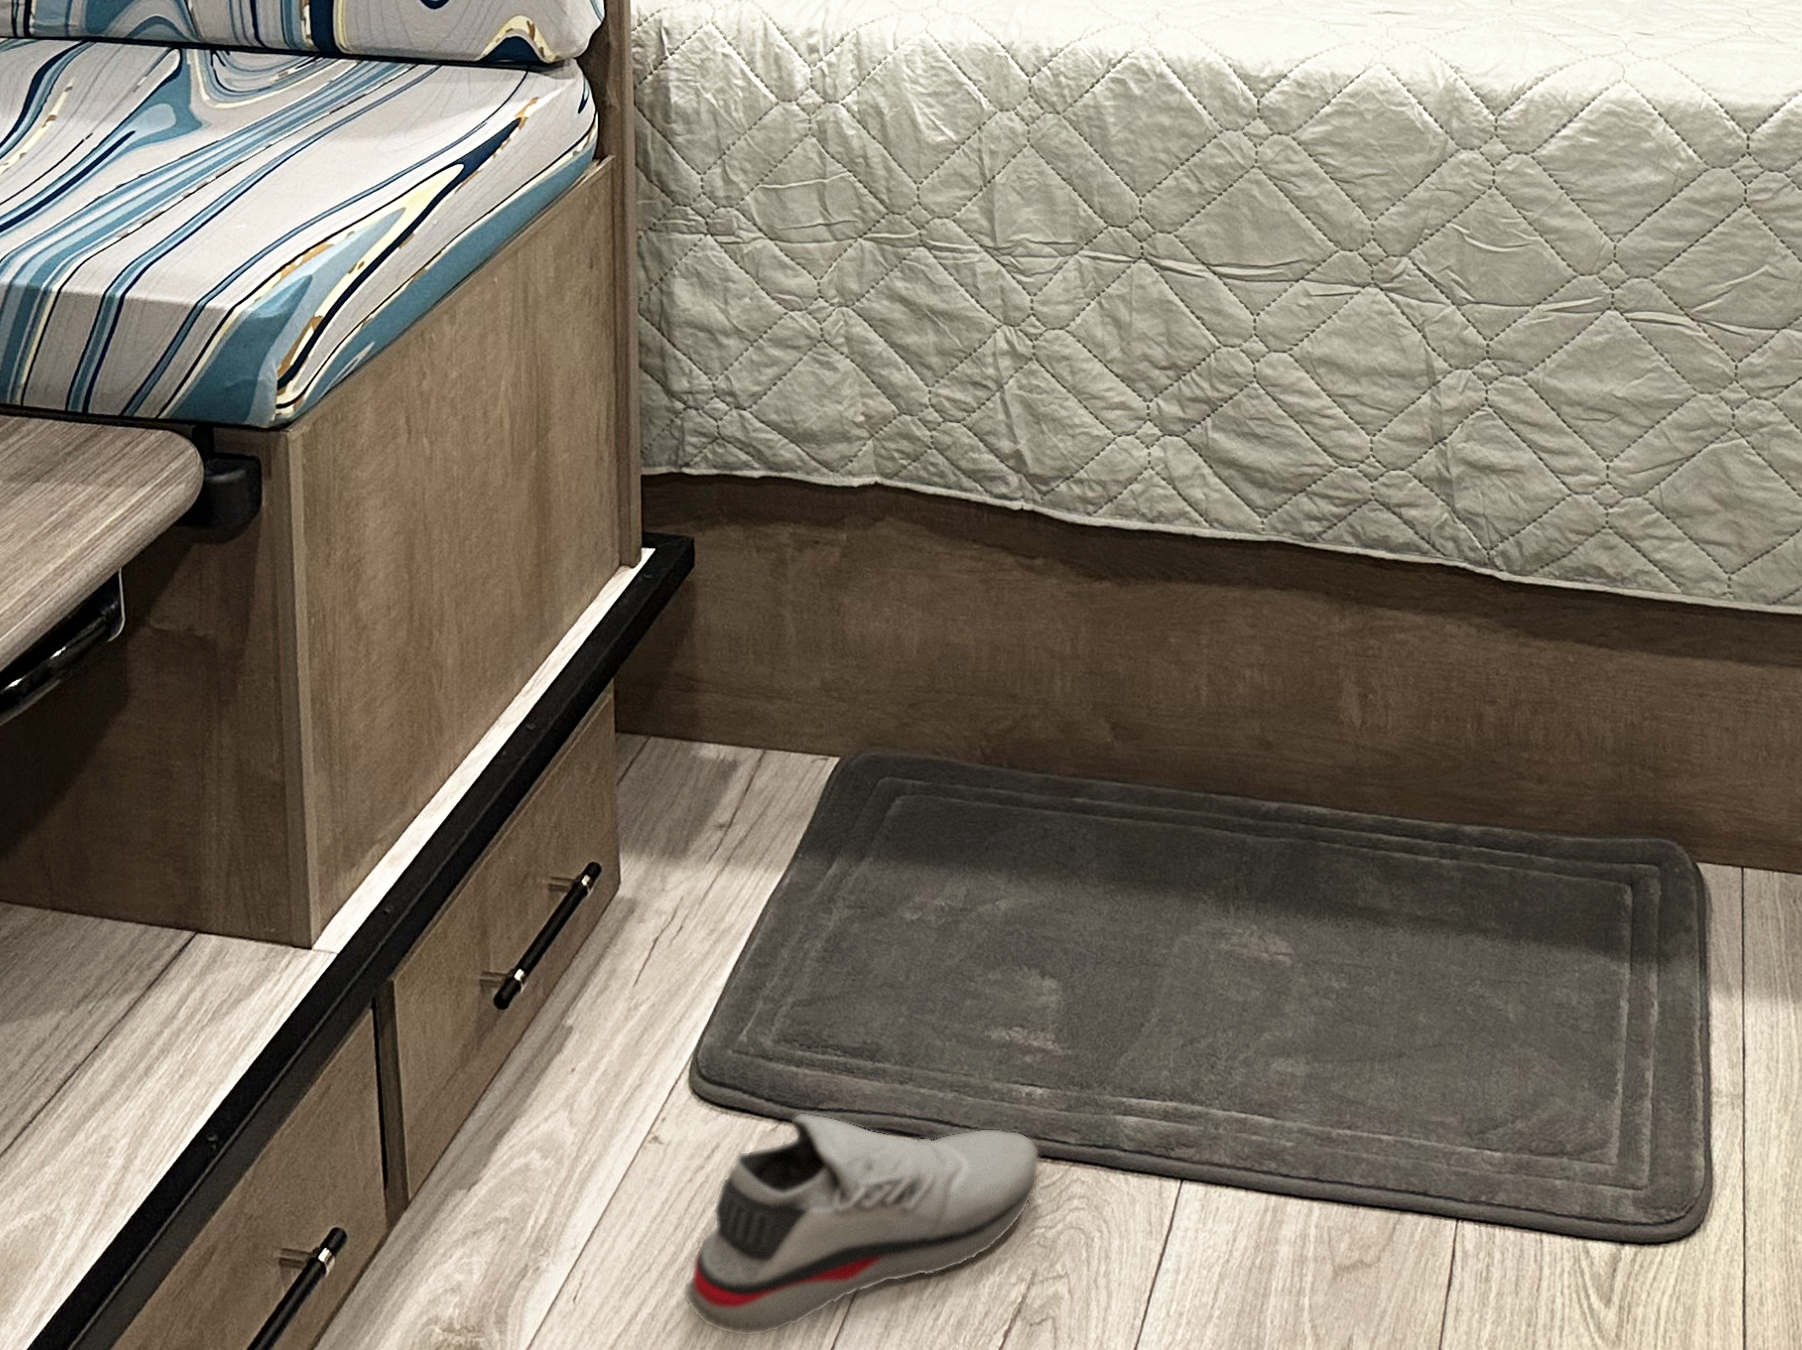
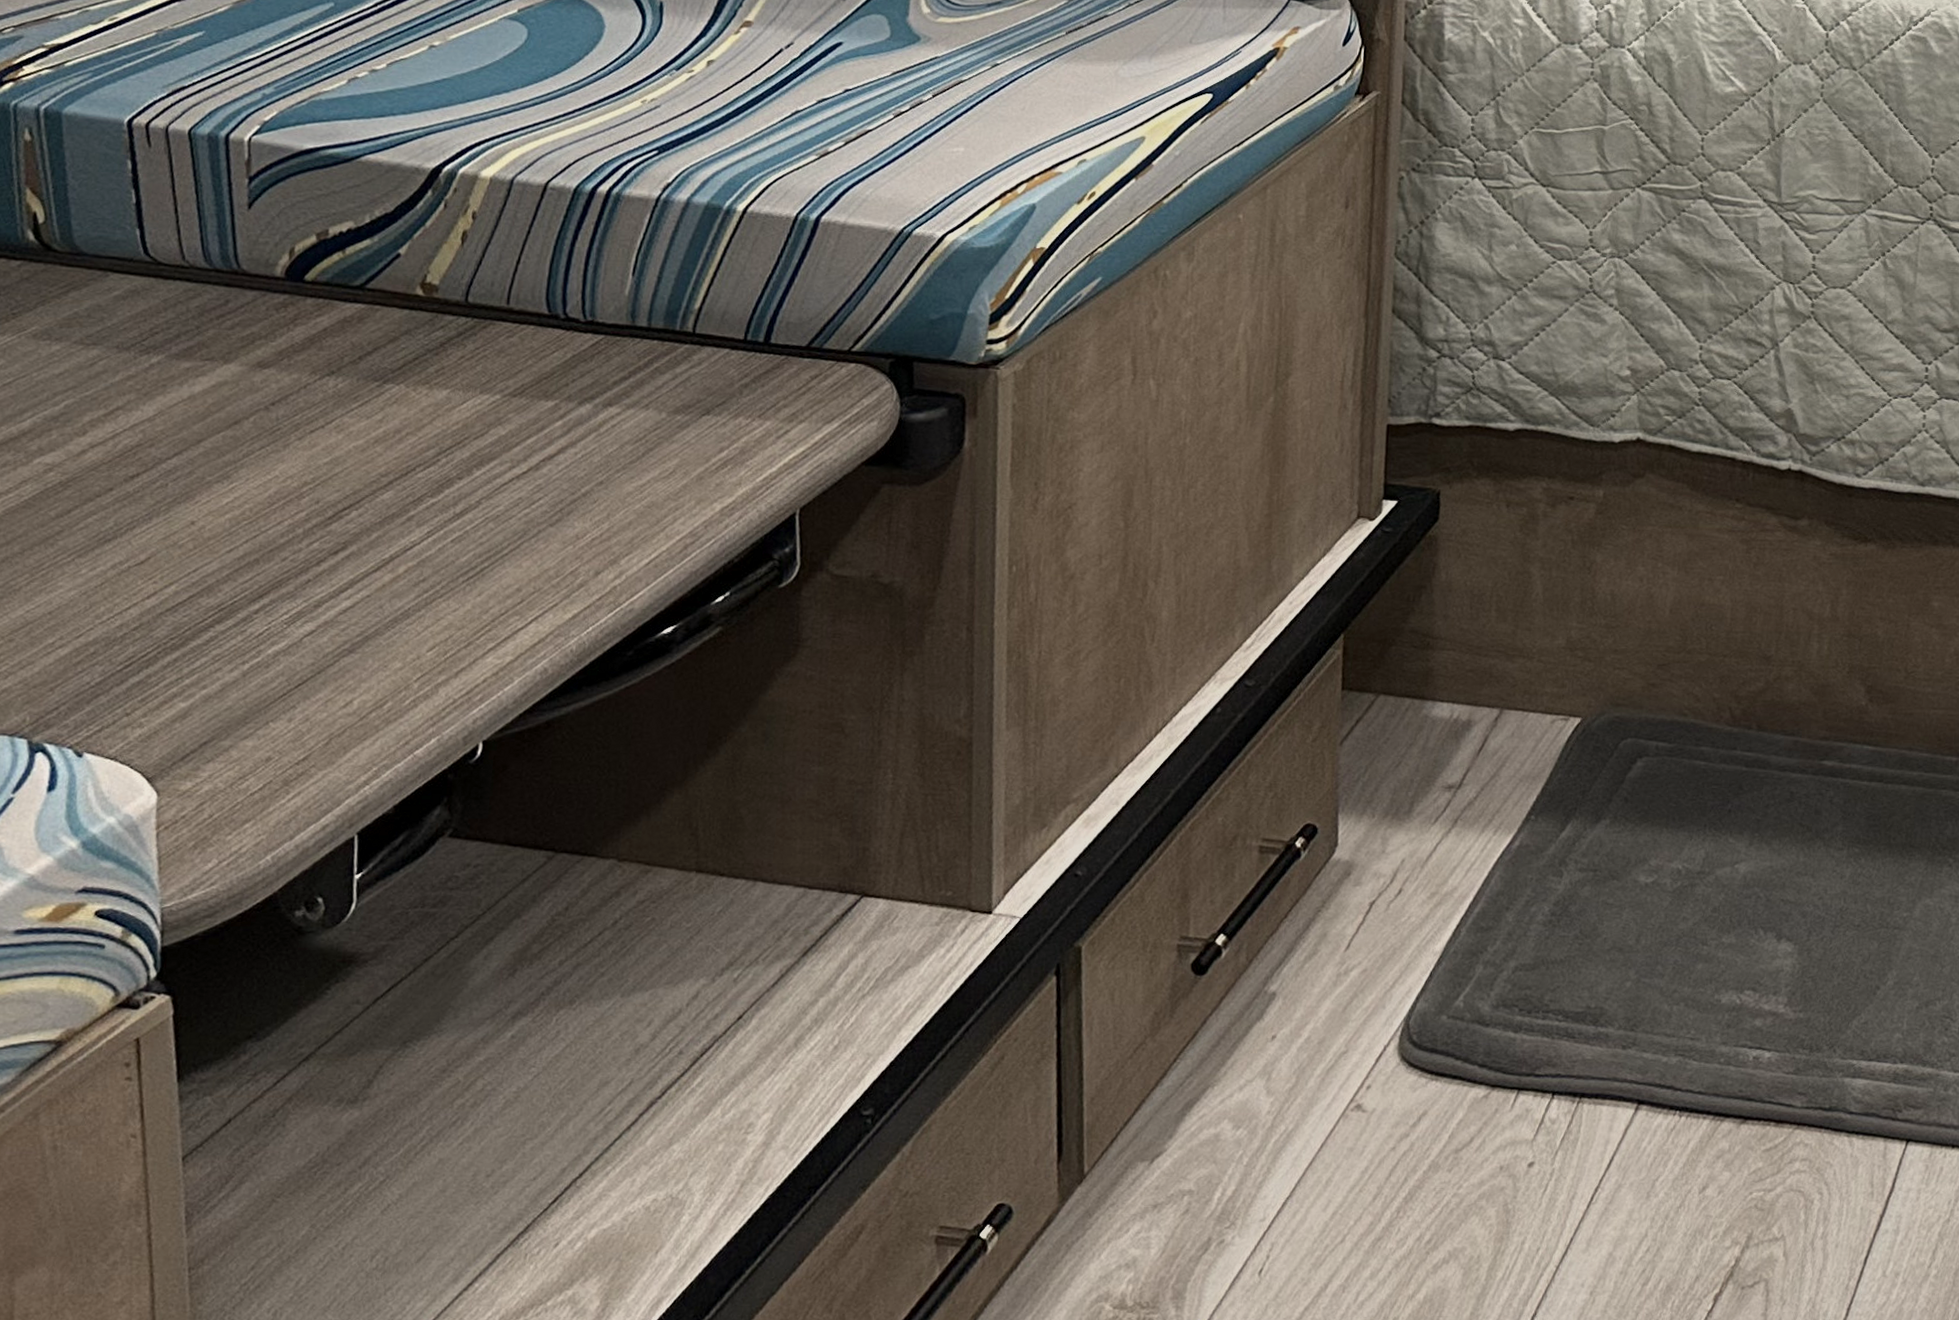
shoe: present [682,1112,1040,1338] -> none [1377,1078,1764,1307]

